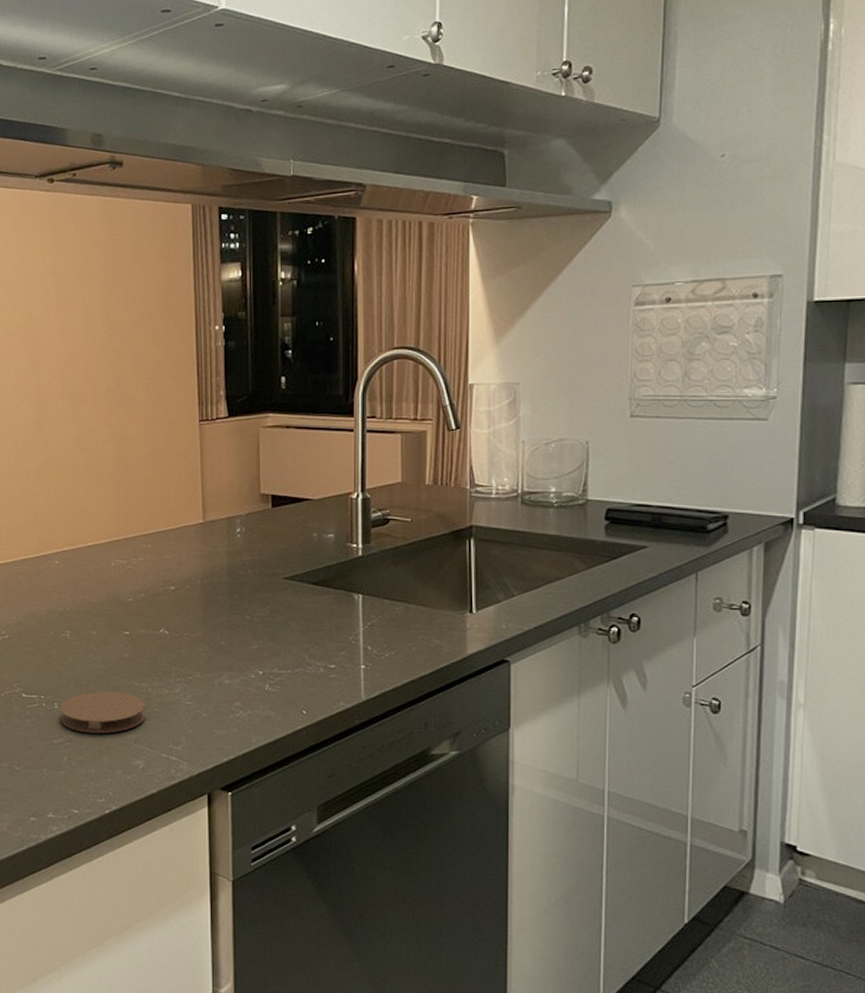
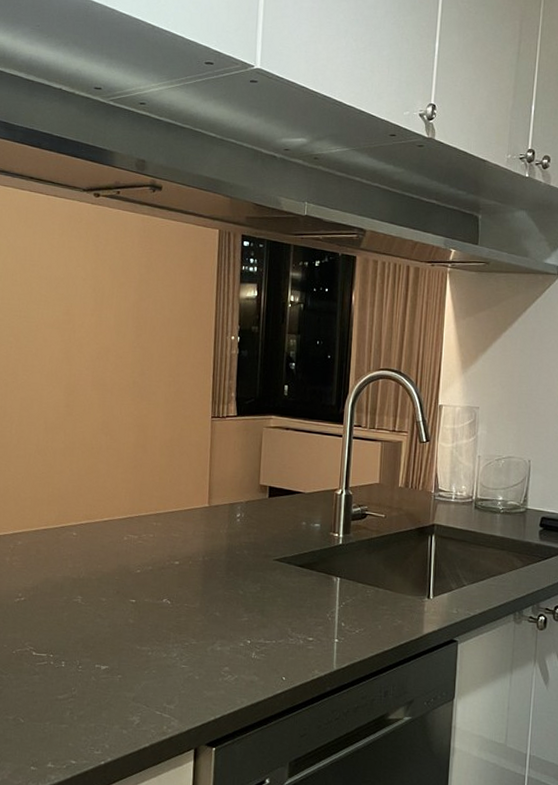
coaster: present [60,691,145,734] -> none [66,652,145,691]

